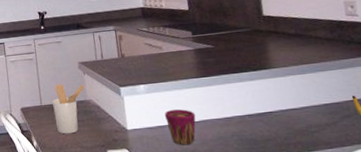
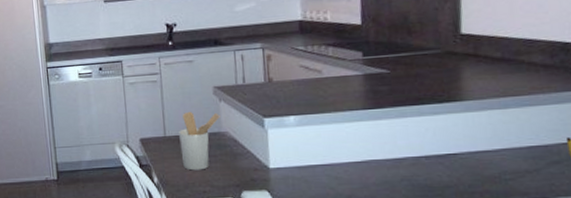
cup: present [164,109,196,146] -> none [317,146,357,189]

